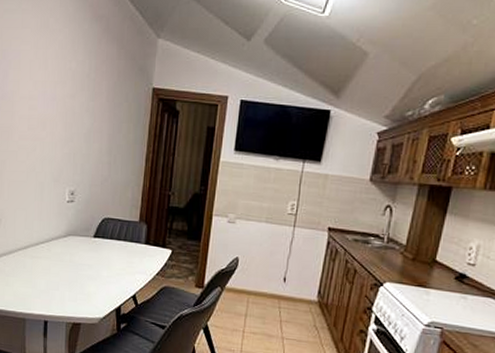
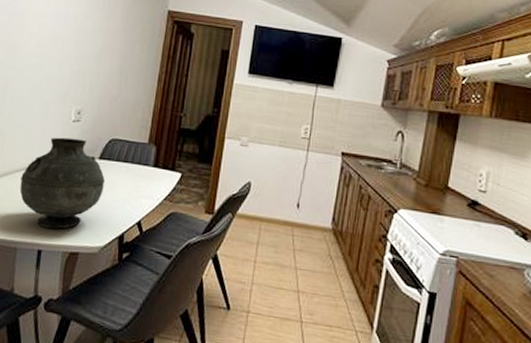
vase: none [23,217,100,302] -> present [20,137,105,229]

